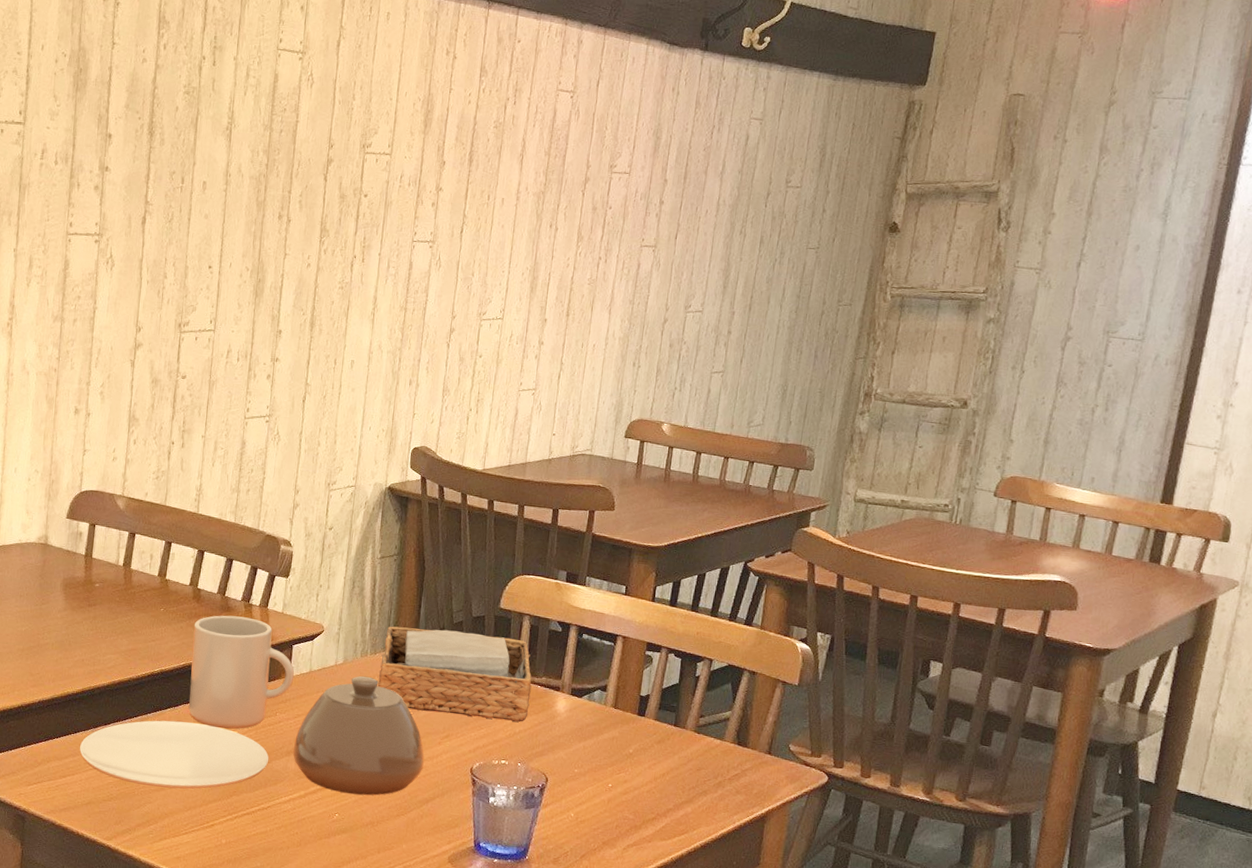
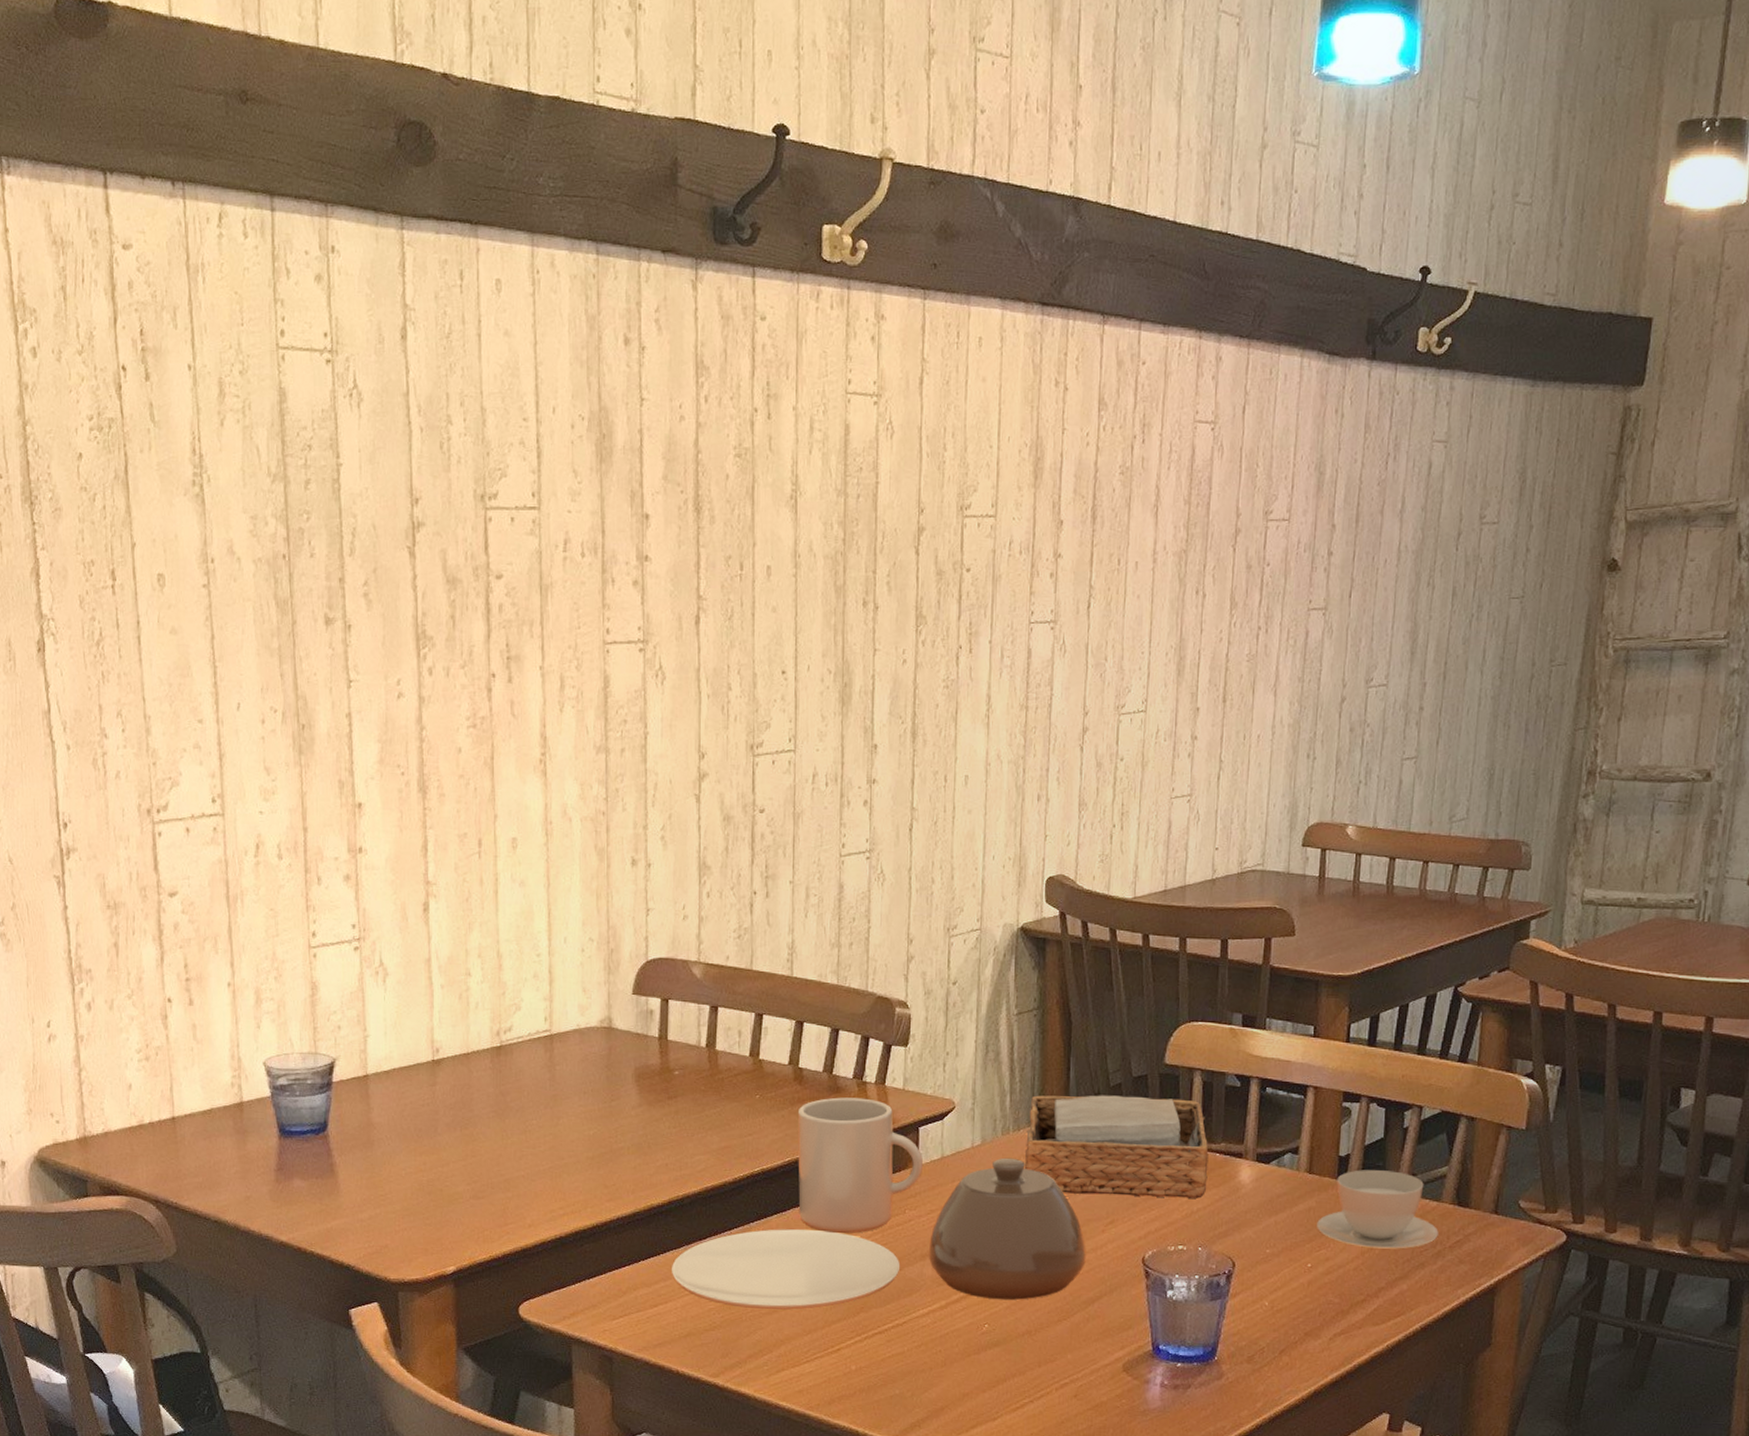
teacup: none [618,708,720,778] -> present [1317,1170,1439,1249]

